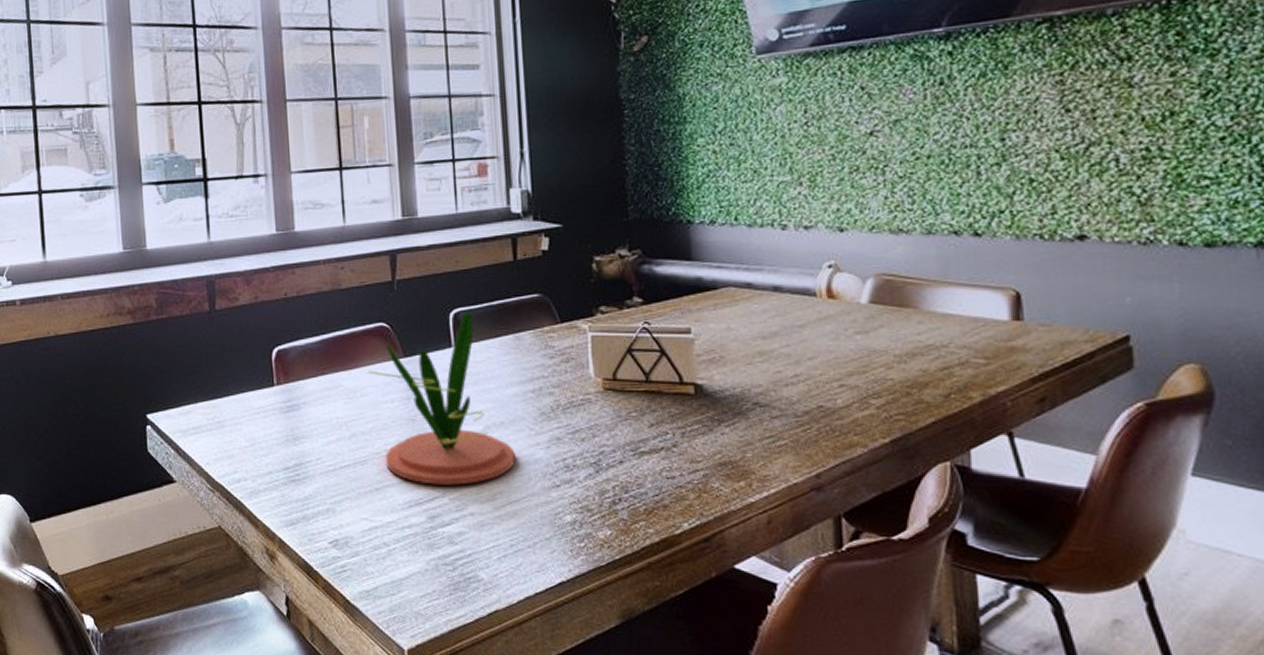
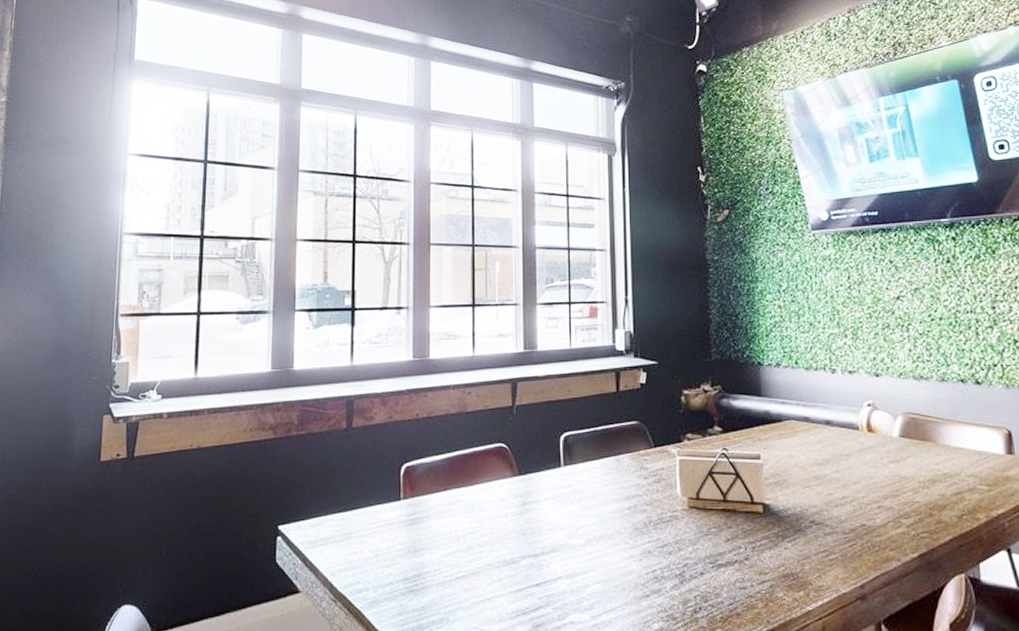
plant: present [368,310,516,485] -> none [487,434,612,595]

